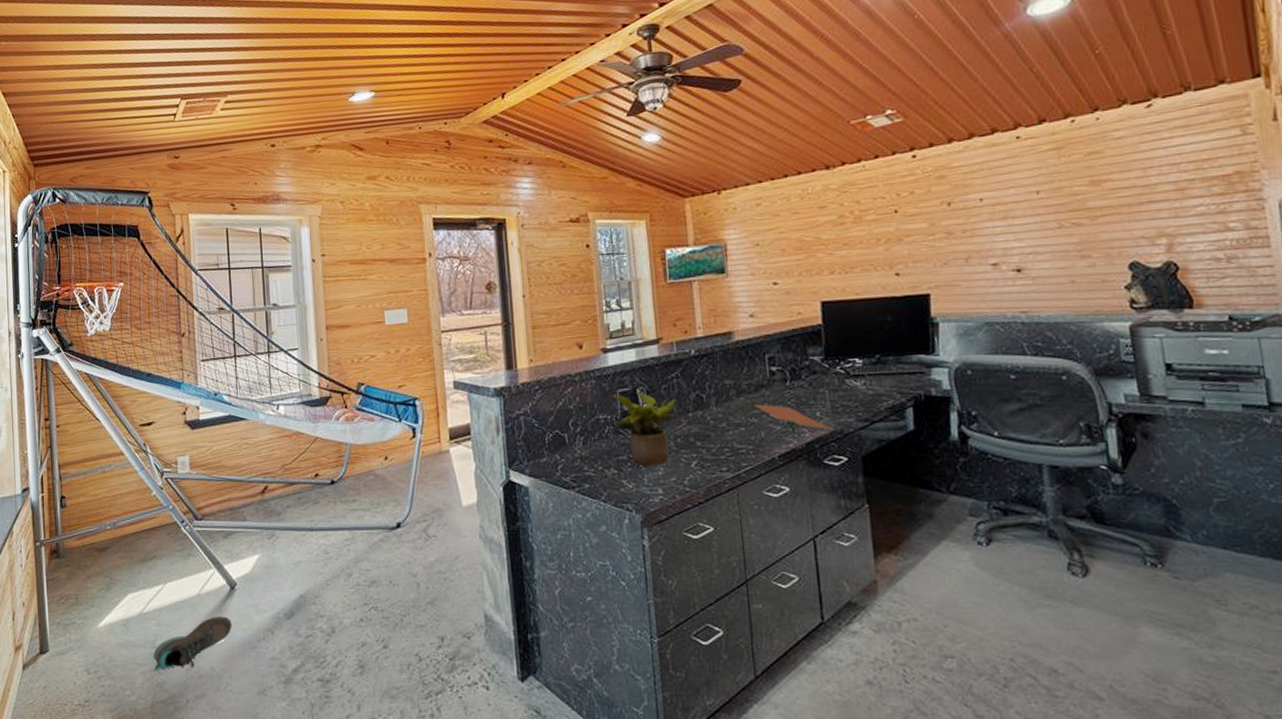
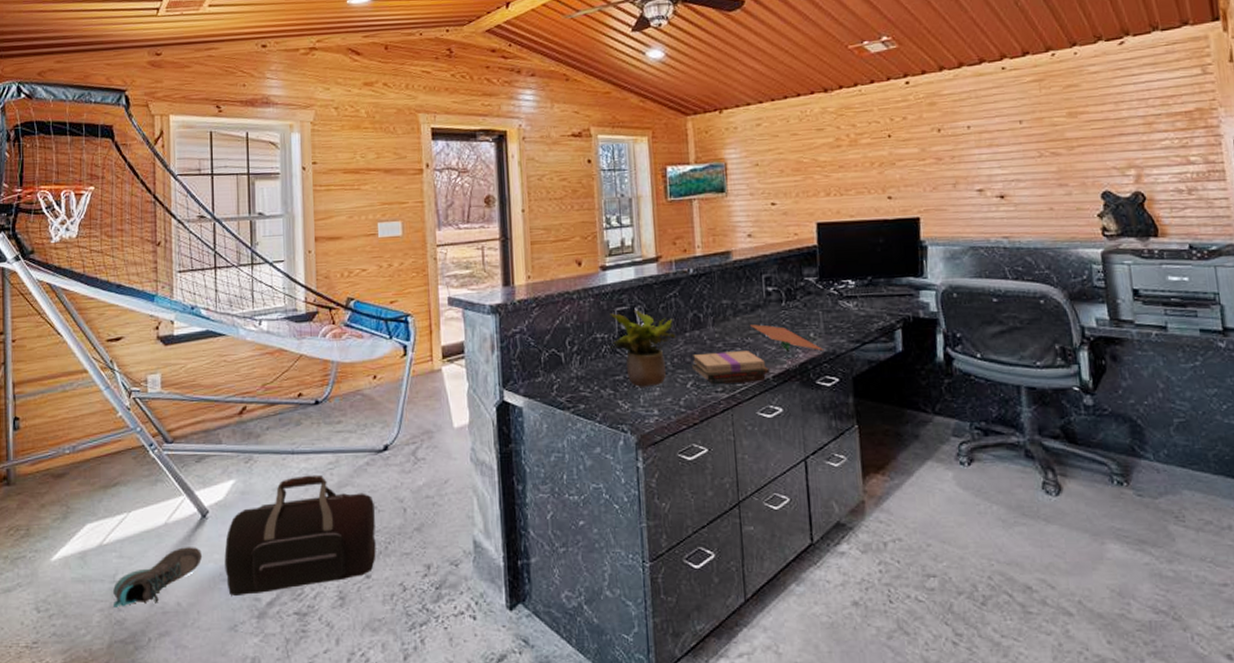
duffel bag: none [252,550,393,662] -> present [224,474,376,596]
books: none [696,430,776,465] -> present [692,351,770,385]

